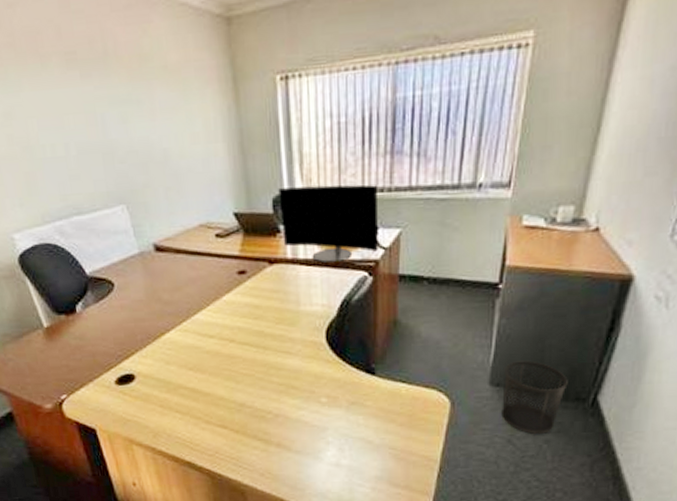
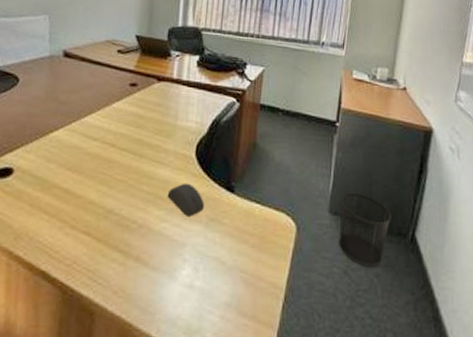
monitor: present [278,184,378,263] -> none [172,22,249,87]
computer mouse: none [301,370,342,402] -> present [168,183,204,216]

